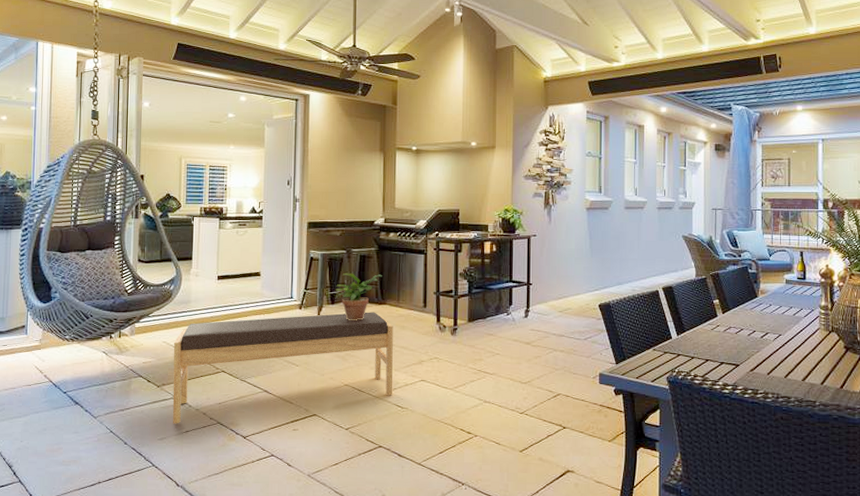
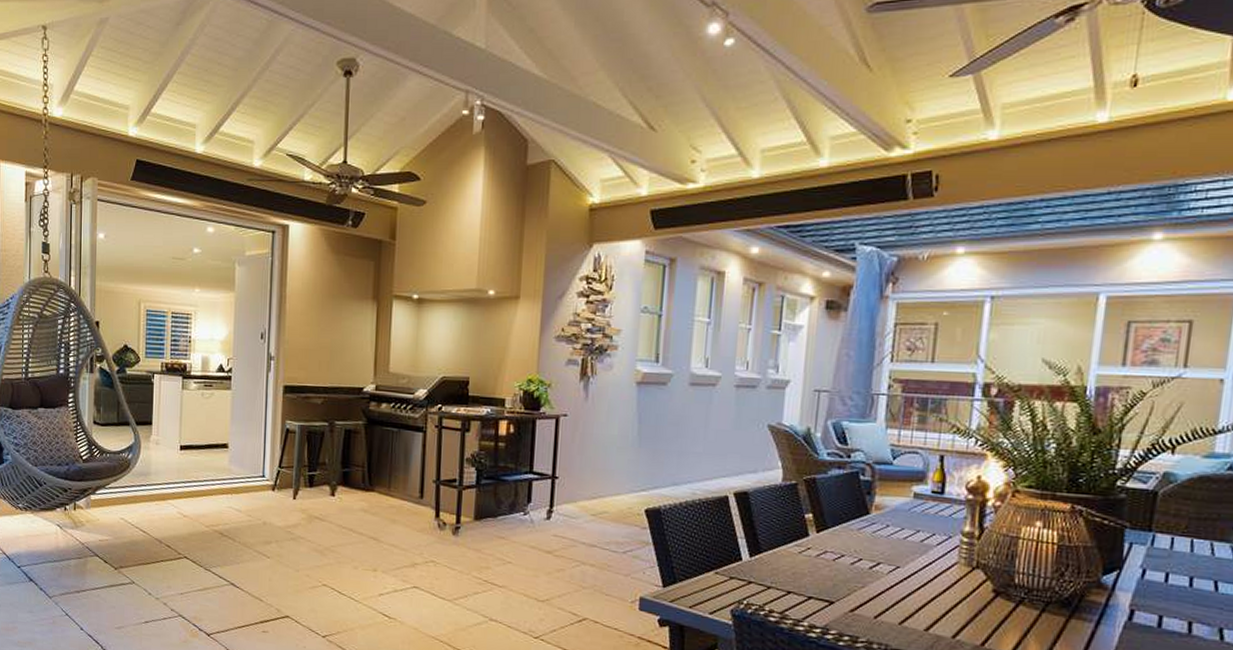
bench: present [172,312,393,424] -> none [130,498,382,613]
potted plant: present [335,272,382,320] -> none [314,450,371,509]

